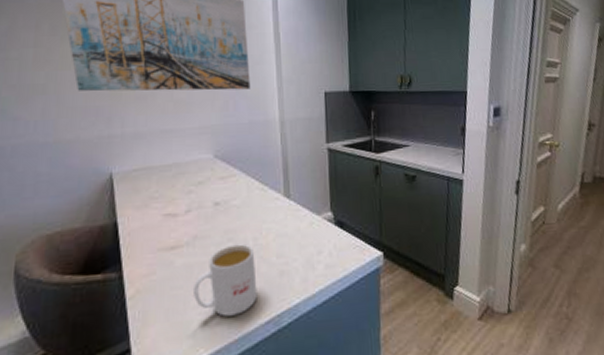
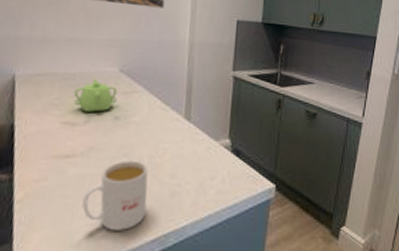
teapot: none [172,168,216,201] -> present [74,79,118,112]

